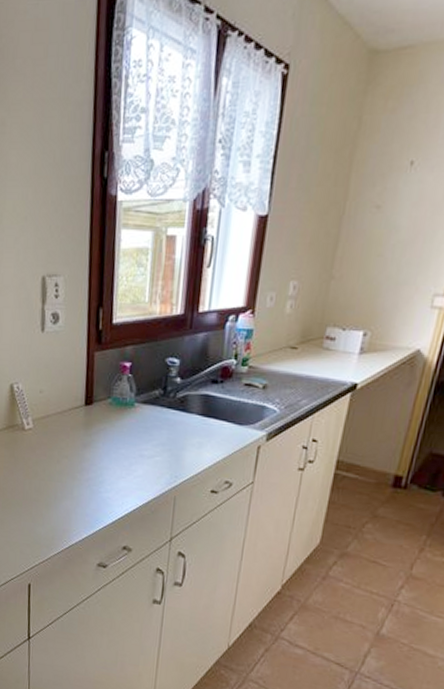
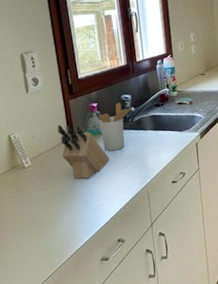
knife block: none [72,382,133,461] -> present [57,124,109,179]
utensil holder: none [128,367,178,432] -> present [98,103,132,151]

